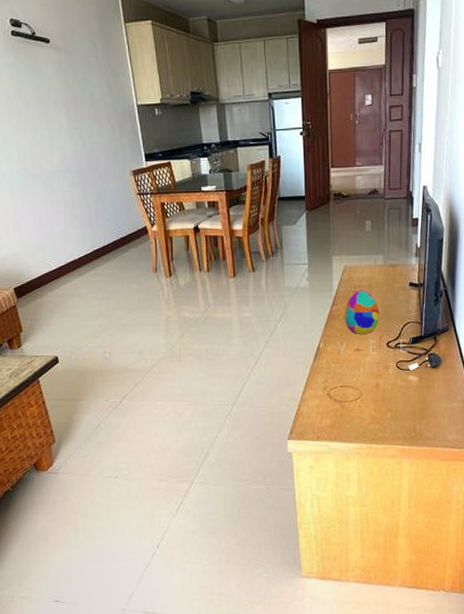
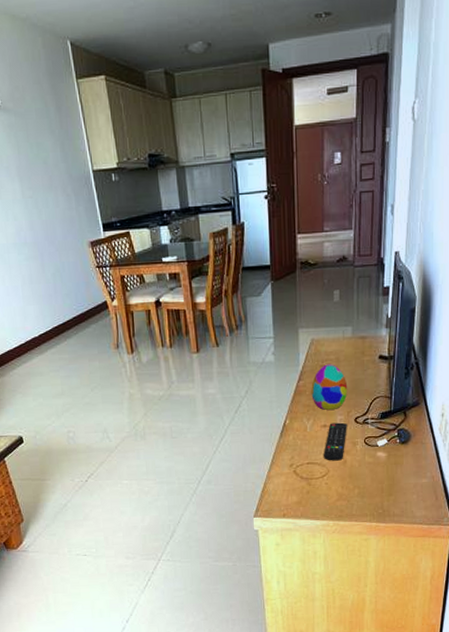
remote control: none [357,346,380,384] -> present [324,422,347,461]

